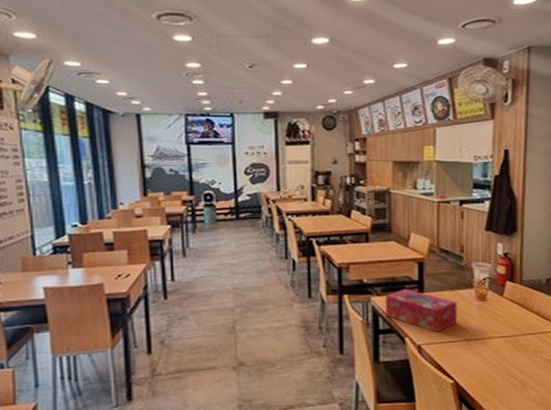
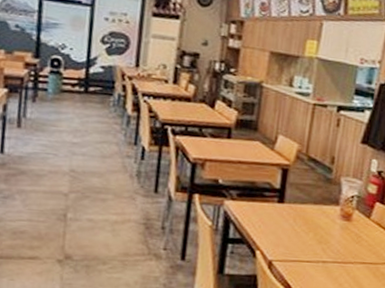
tissue box: present [384,289,458,333] -> none [238,196,320,249]

